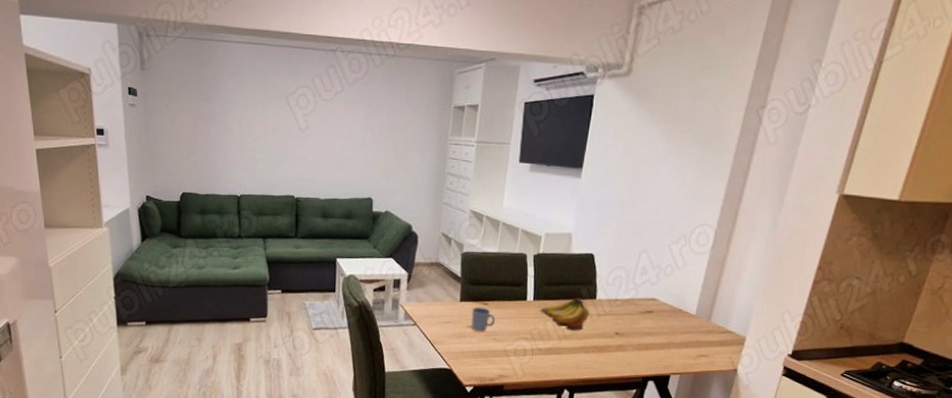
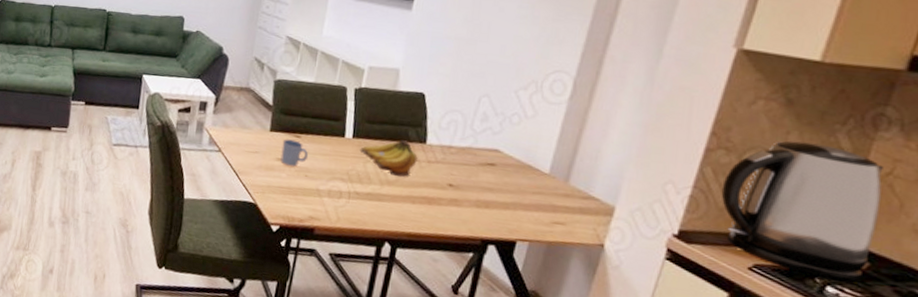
kettle: none [823,268,937,378] -> present [721,141,884,284]

